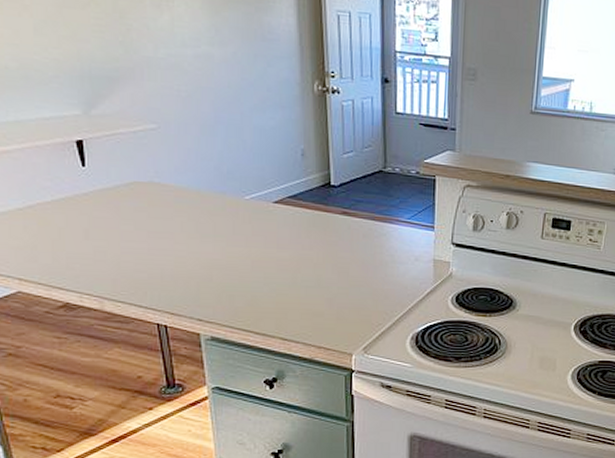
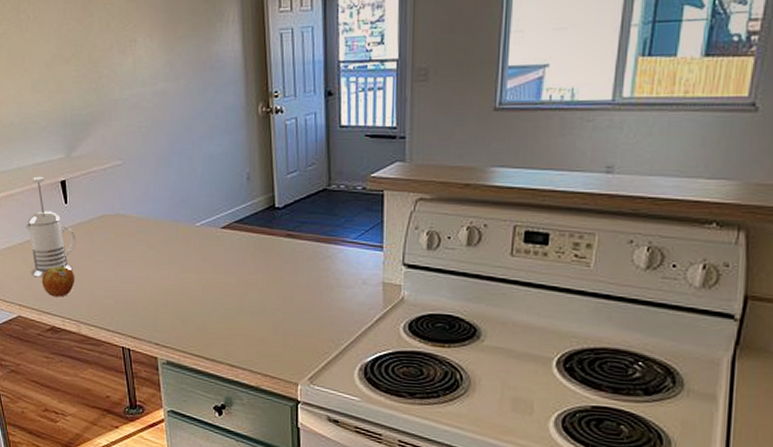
french press: none [27,133,98,248] -> present [26,177,76,278]
apple: none [50,235,97,271] -> present [41,265,75,297]

